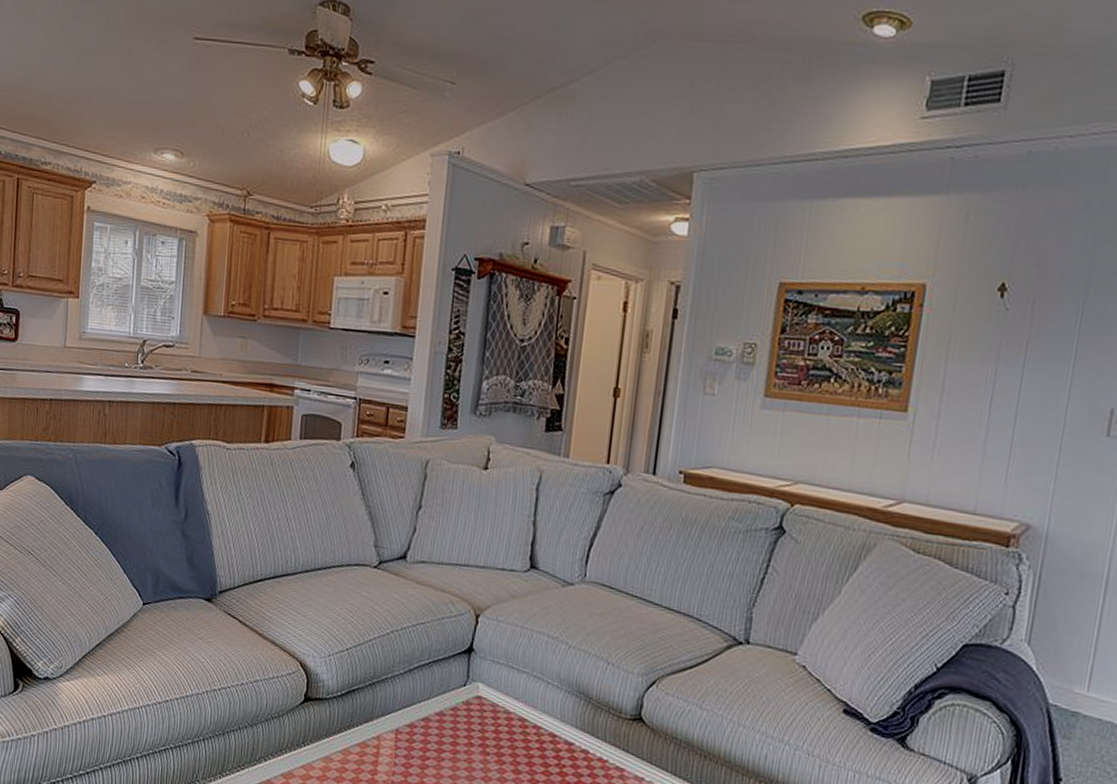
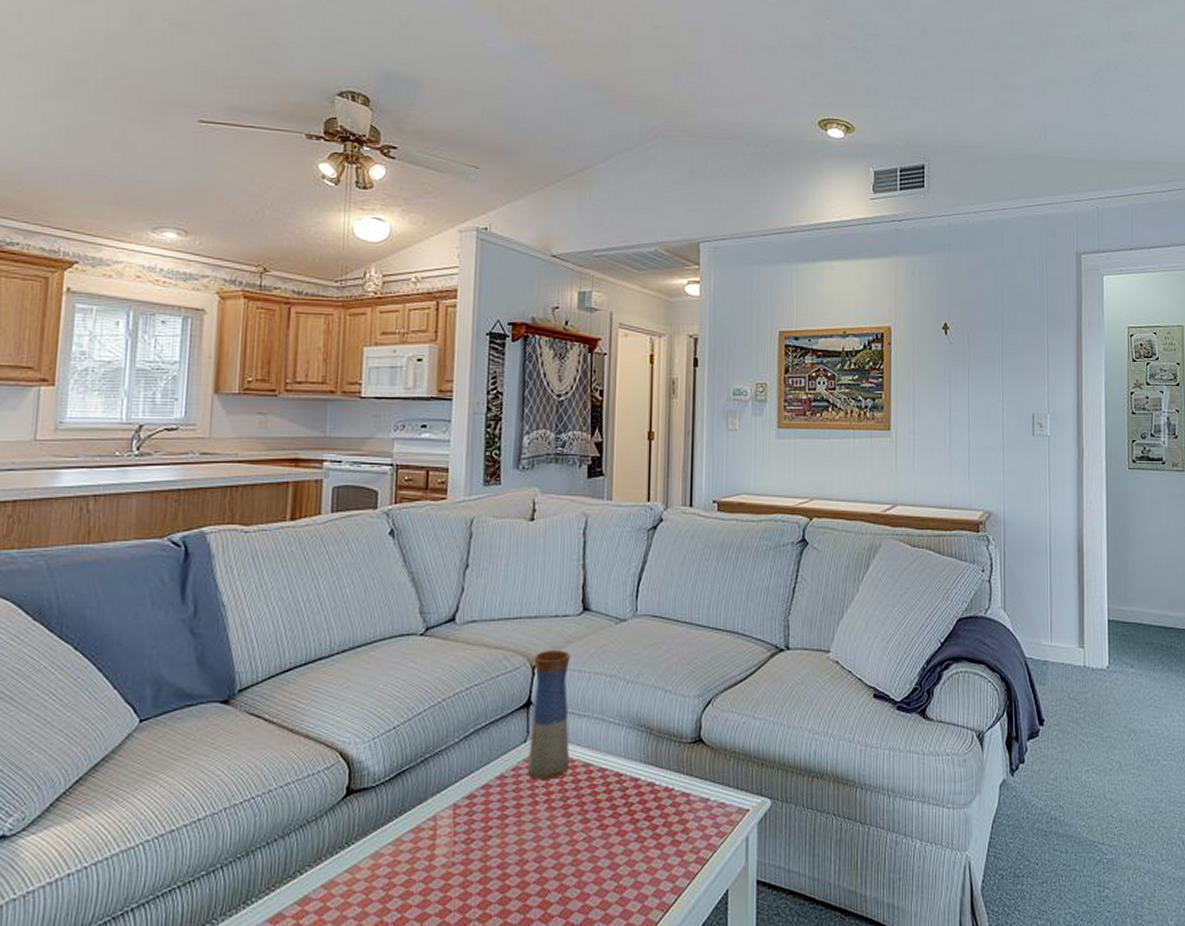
vase: none [464,601,515,726] -> present [527,650,571,780]

